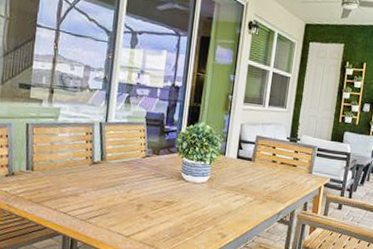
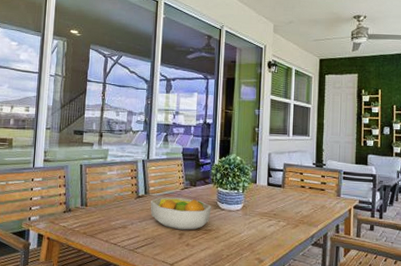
fruit bowl: none [106,164,175,202] -> present [150,197,212,230]

